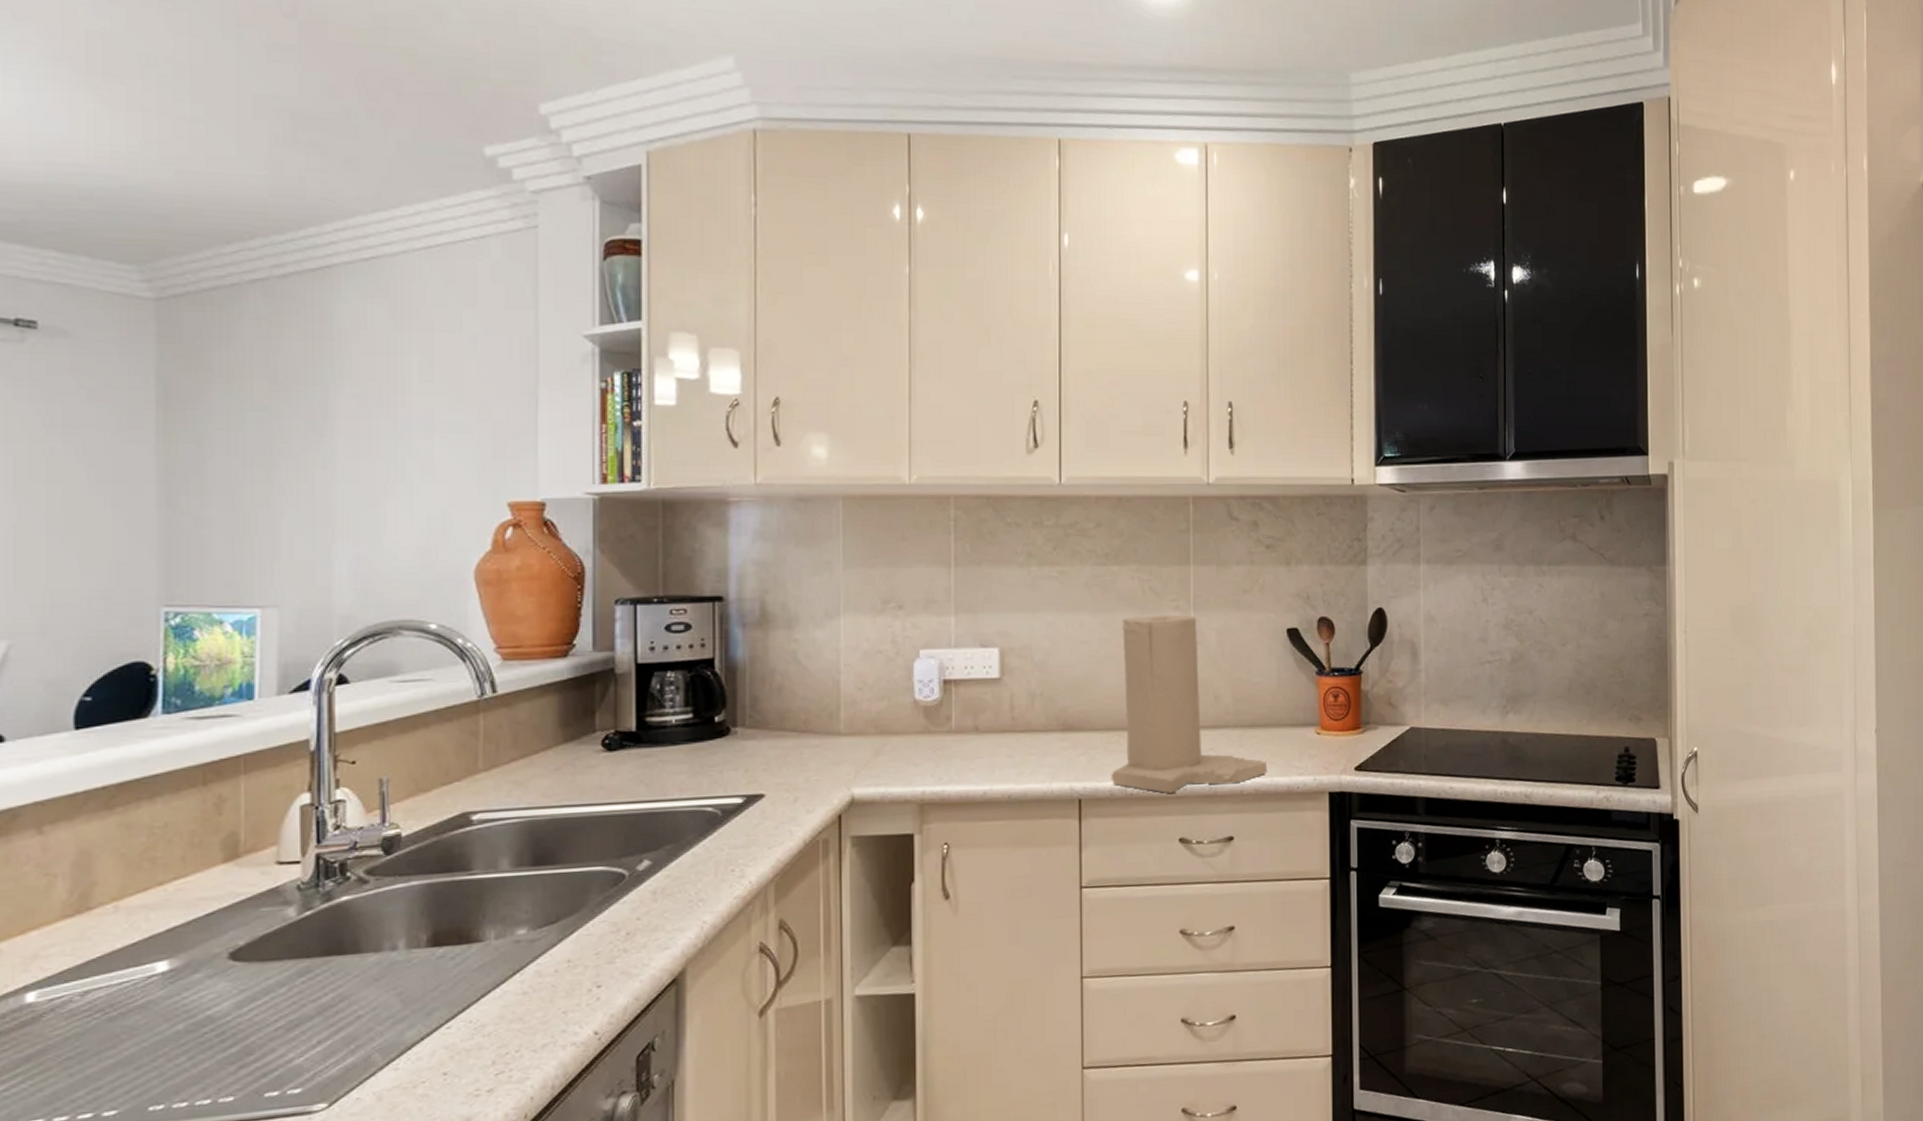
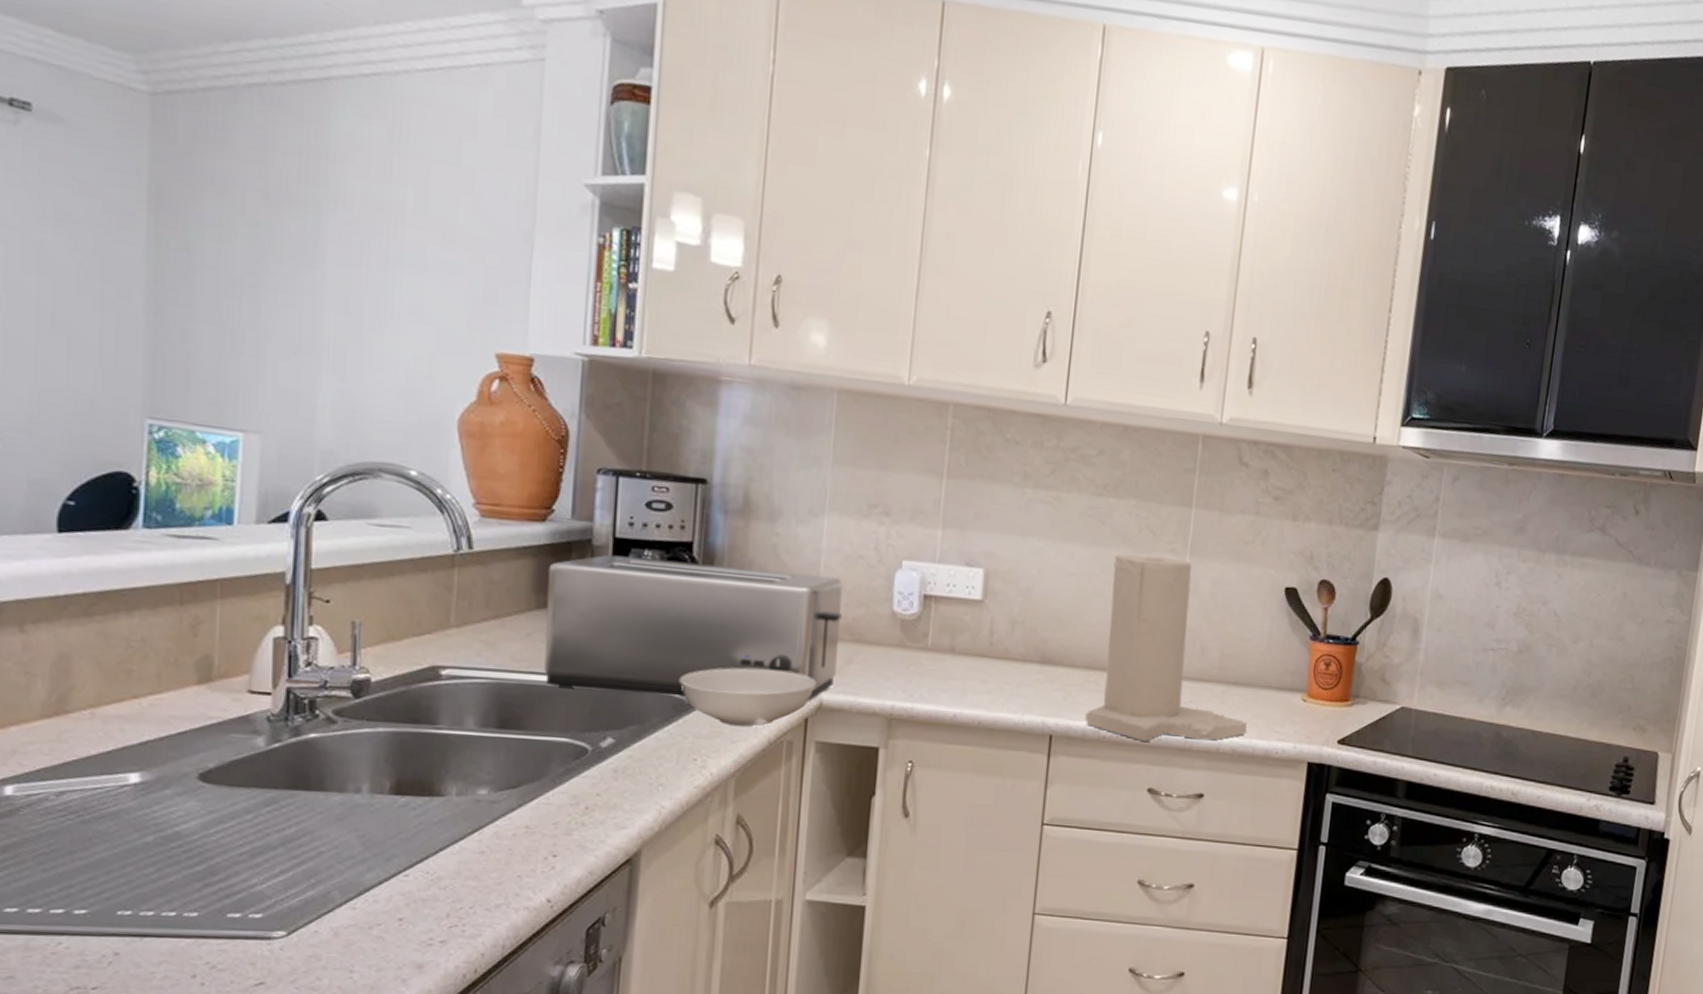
toaster: none [573,674,866,817] -> present [544,554,843,702]
bowl: none [712,771,846,832] -> present [680,667,816,727]

